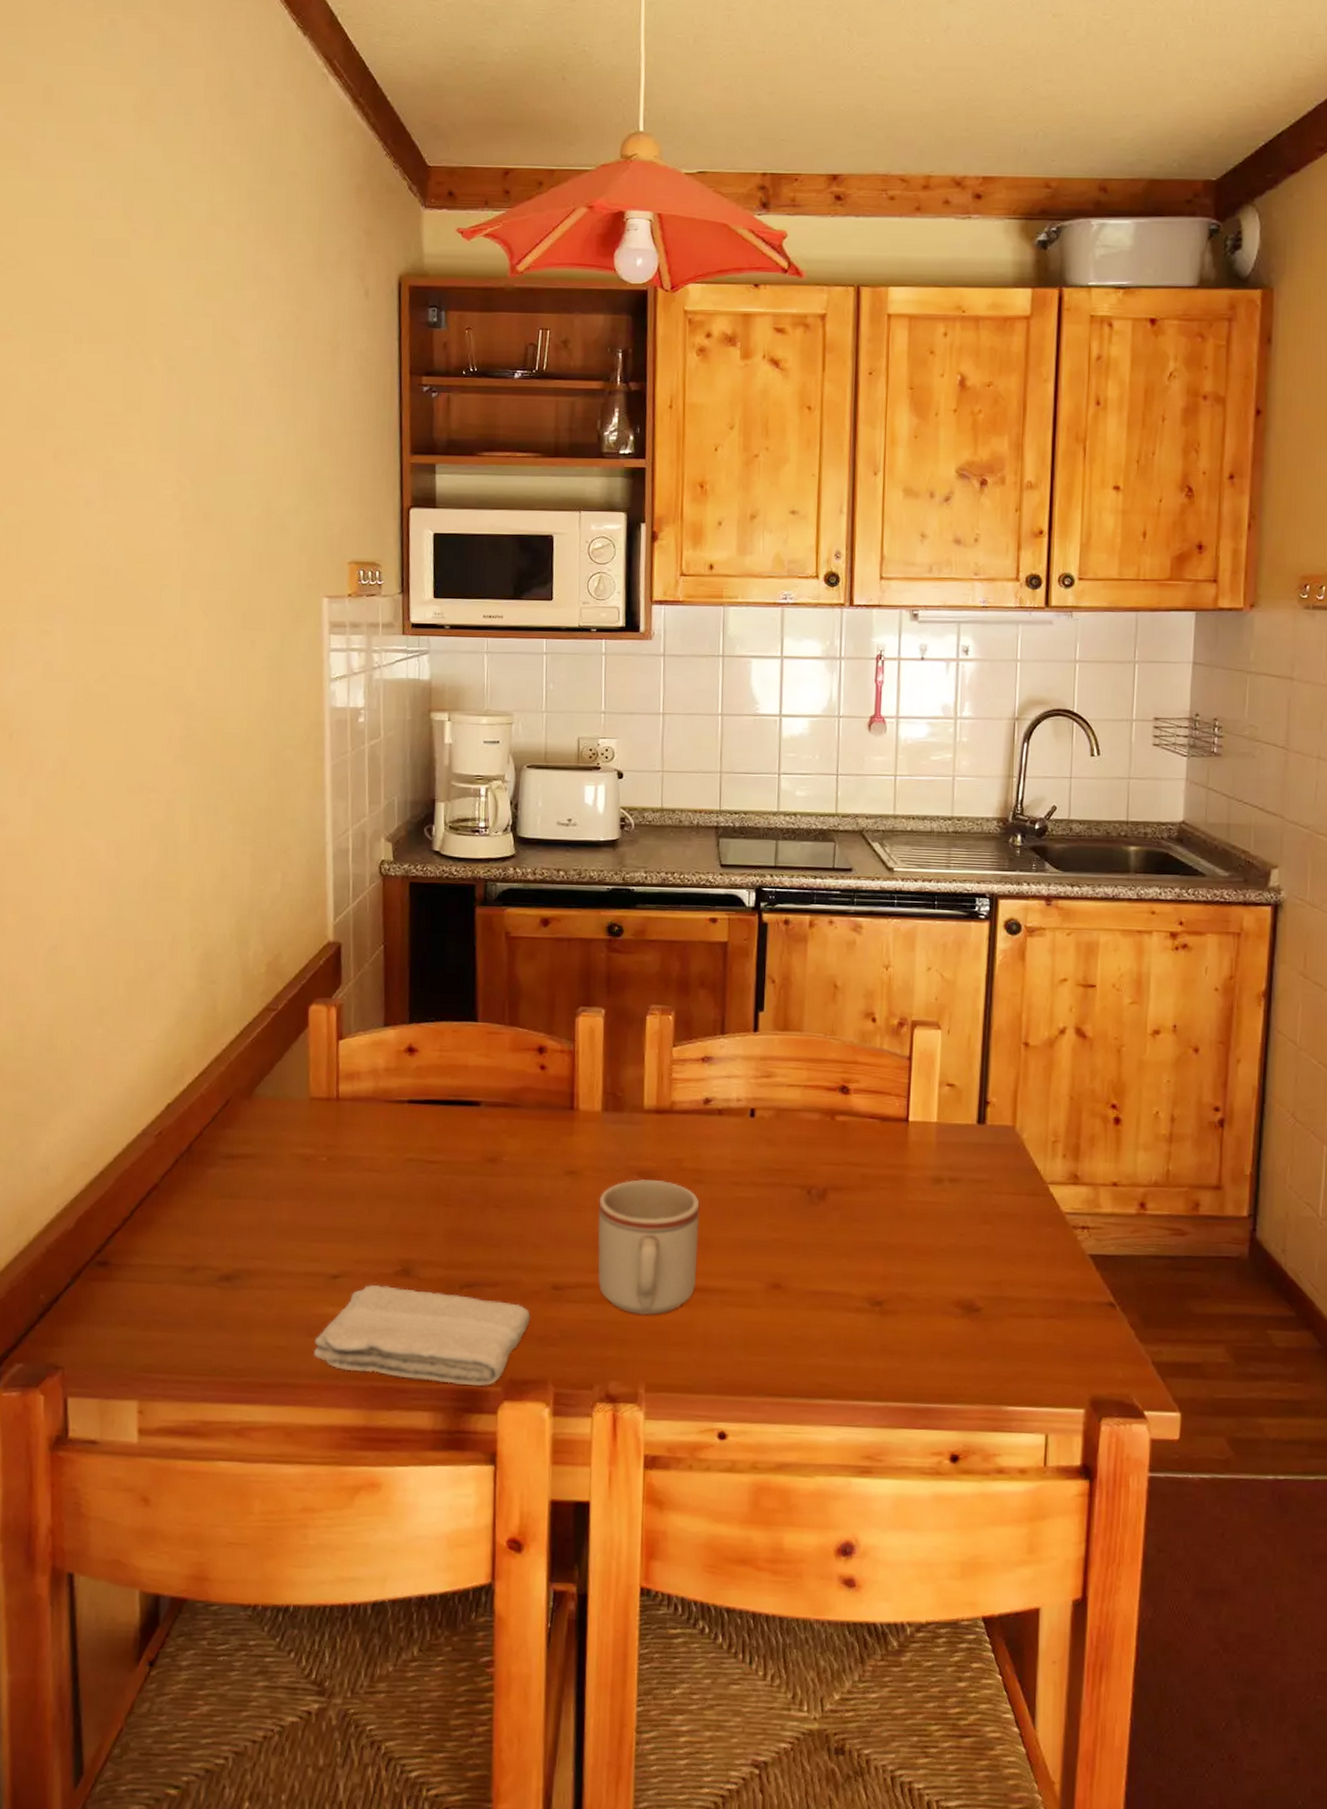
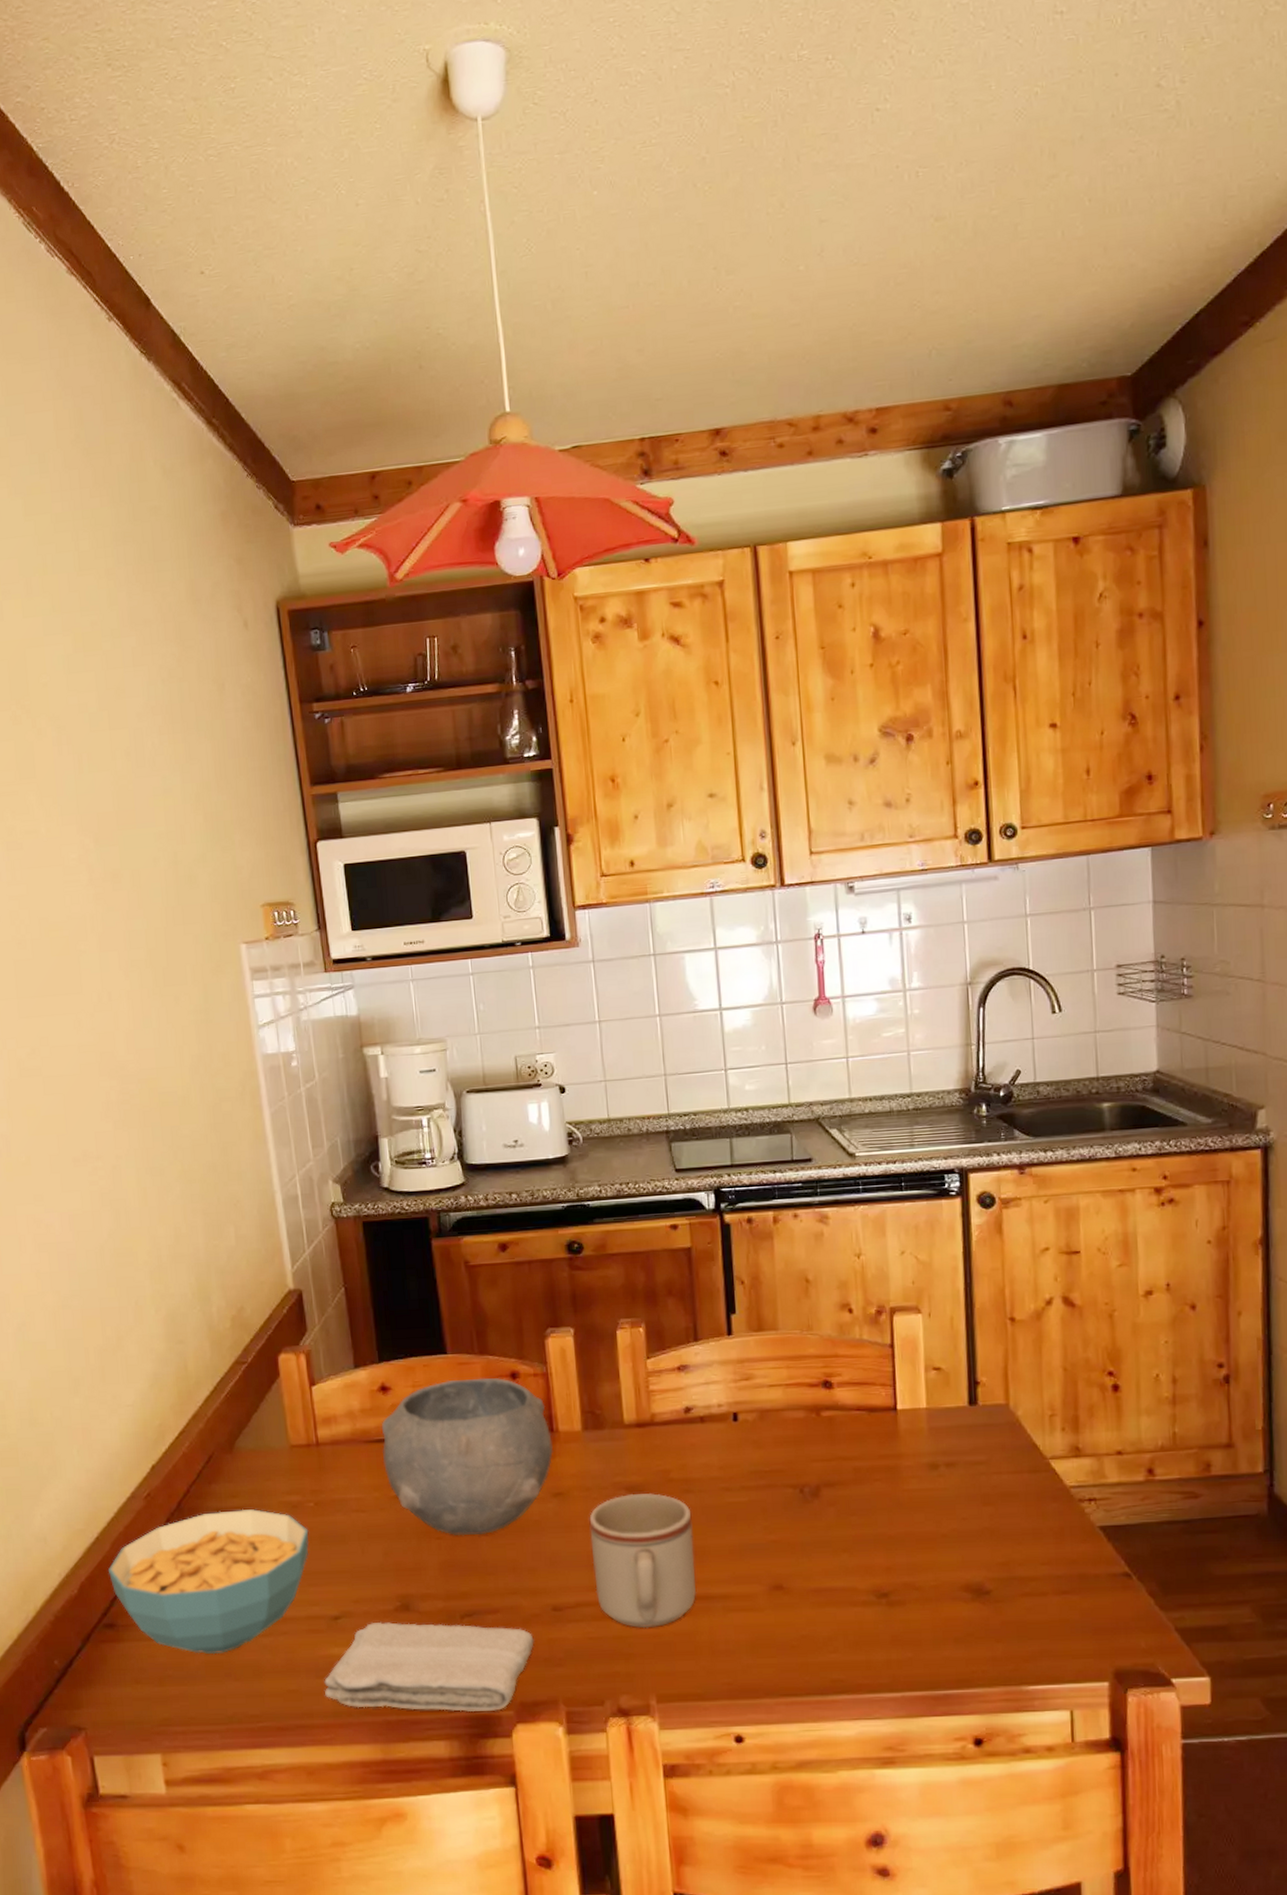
cereal bowl: none [109,1156,318,1303] -> present [108,1508,309,1655]
bowl: none [401,1048,572,1206] -> present [381,1377,554,1536]

